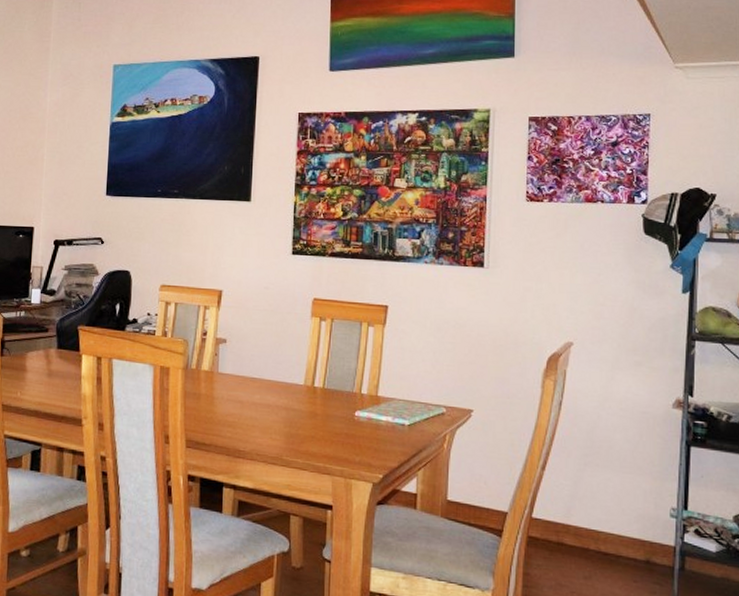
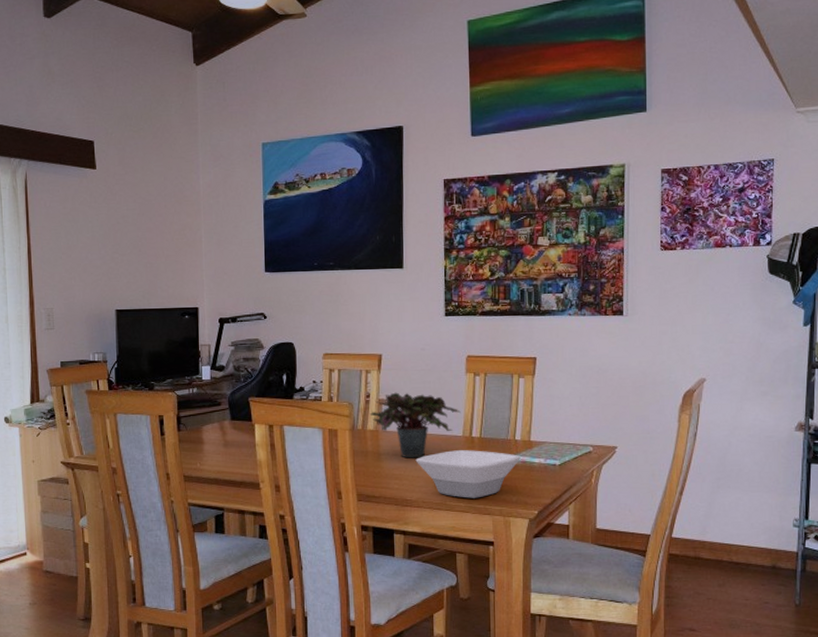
potted plant: none [205,332,303,405] -> present [369,392,461,458]
bowl: none [251,400,368,455] -> present [415,450,522,498]

